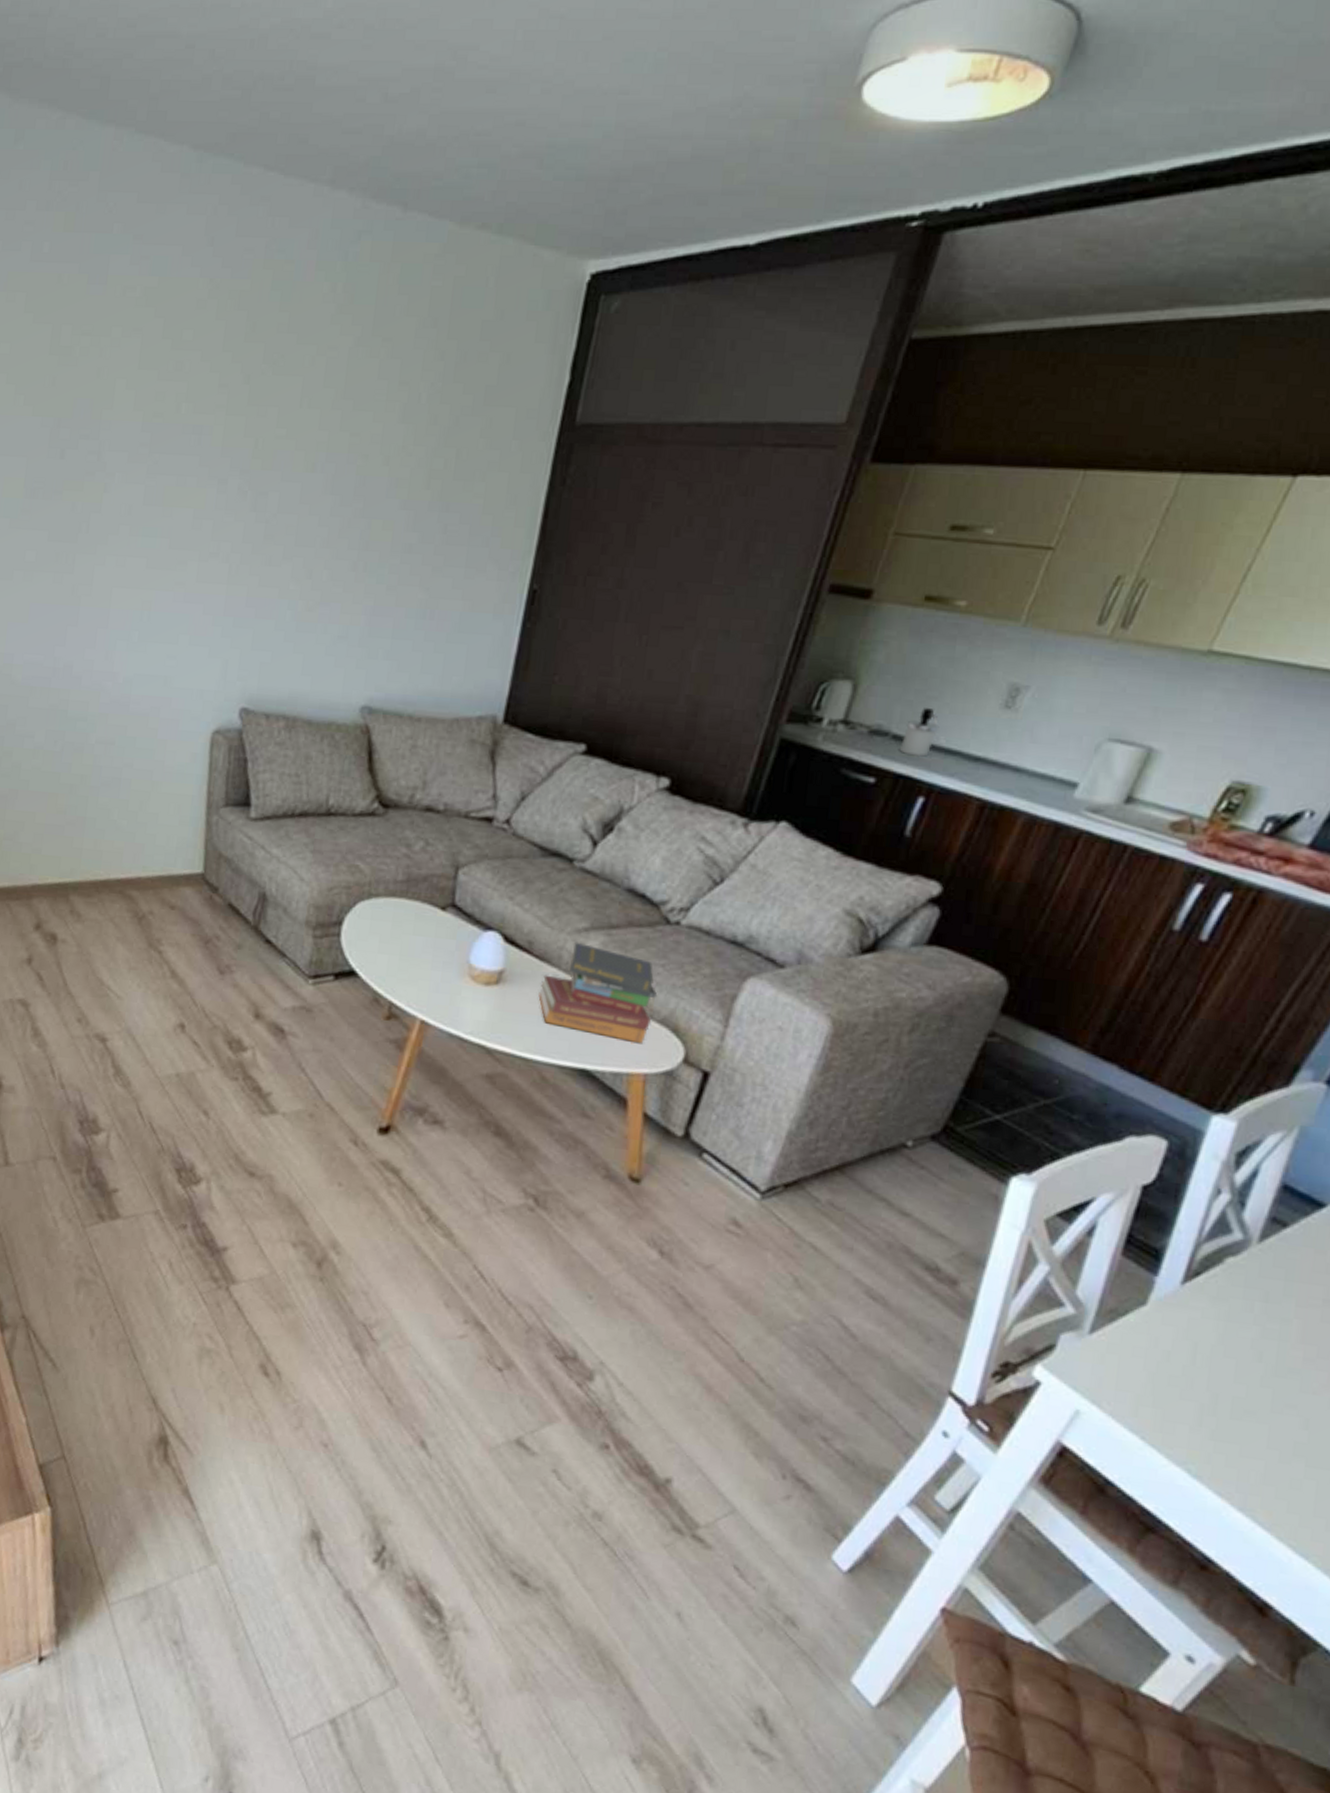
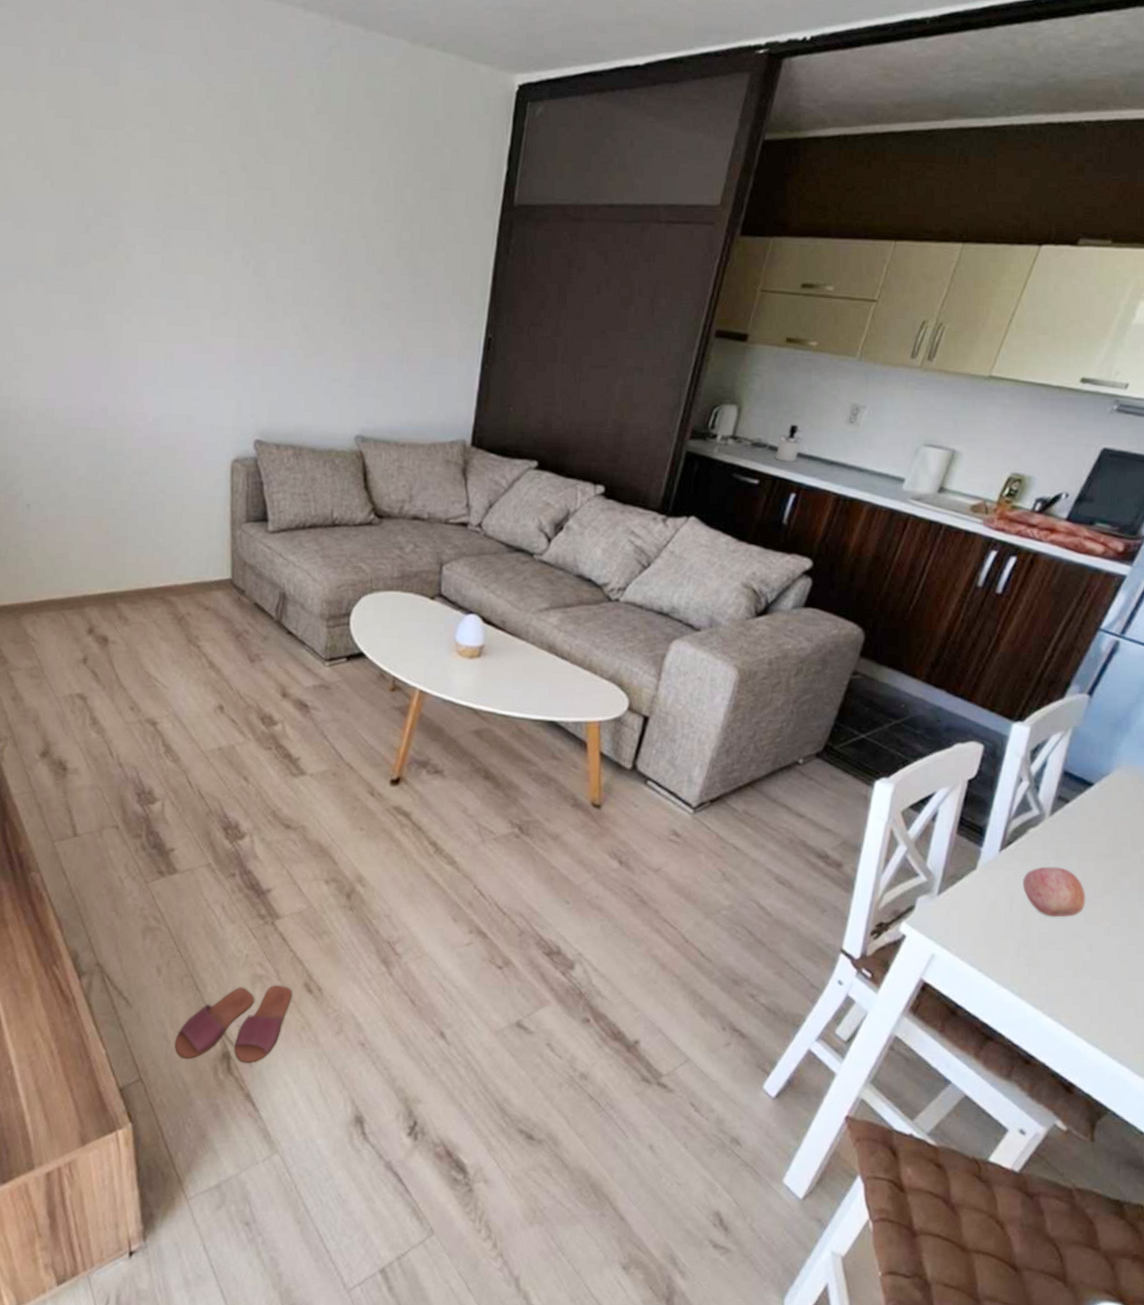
slippers: none [105,1360,245,1452] -> present [175,986,292,1063]
books: present [538,942,658,1044] -> none [512,619,605,698]
fruit: none [1212,1309,1305,1381] -> present [1023,866,1086,918]

